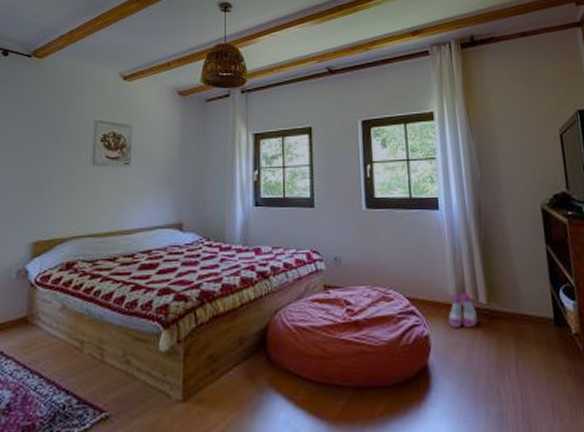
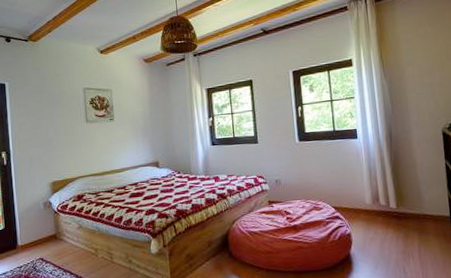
boots: present [447,293,478,328] -> none [365,201,389,227]

